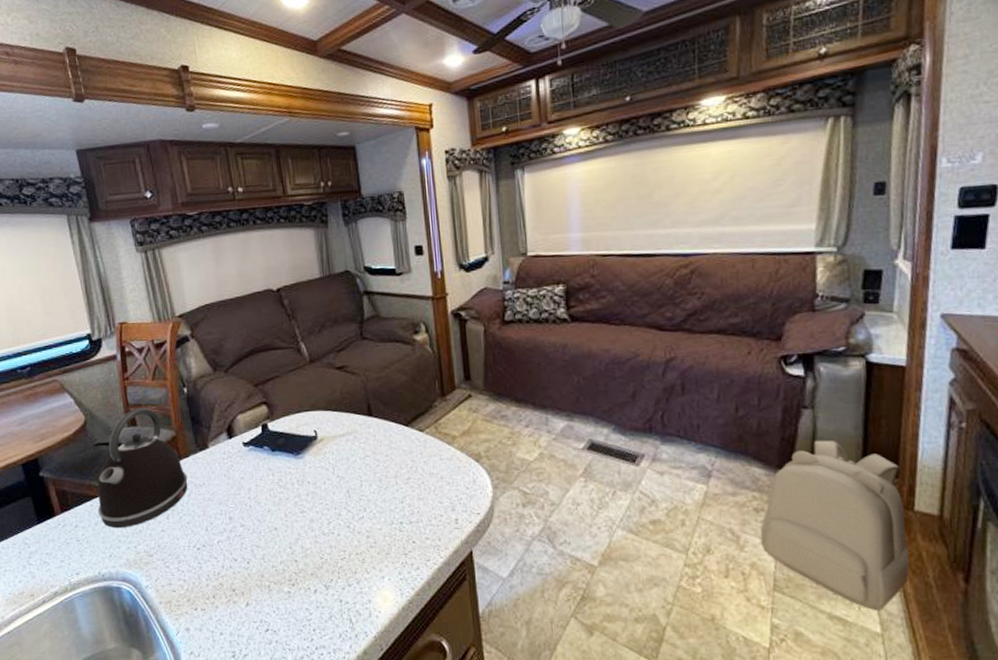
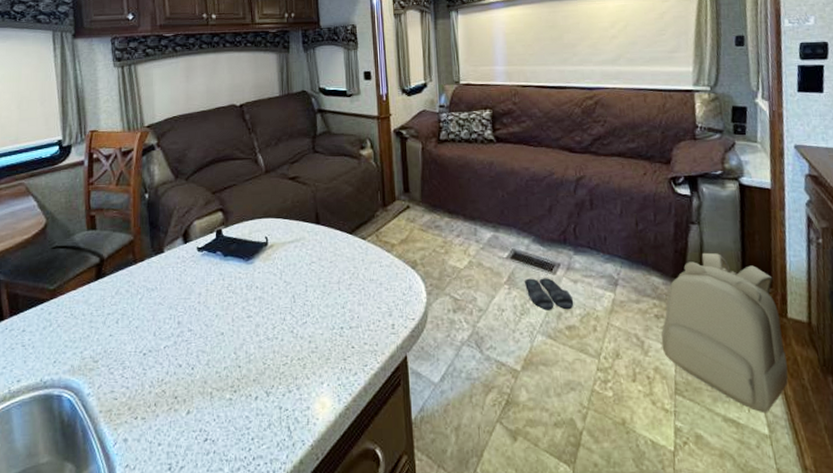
kettle: present [97,407,188,528] -> none [47,211,141,332]
slippers: none [603,470,660,504] -> present [525,278,574,310]

